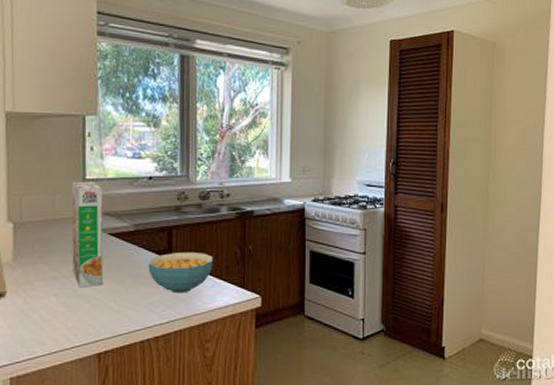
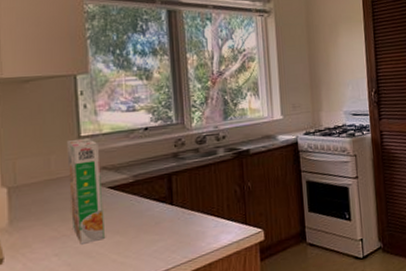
cereal bowl: present [148,251,213,294] -> none [150,195,214,238]

